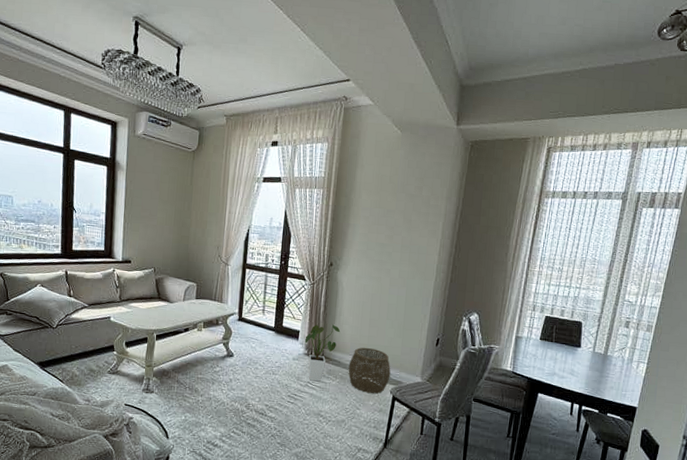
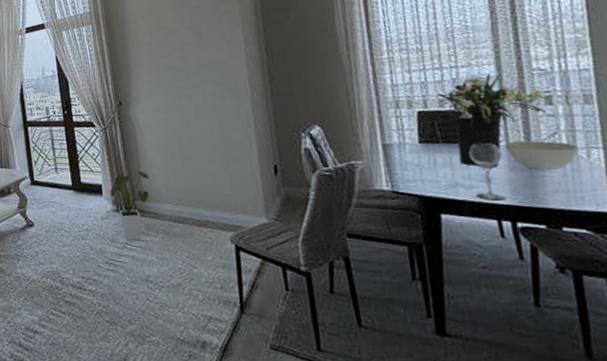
woven basket: present [348,347,391,394] -> none [169,191,226,246]
flower arrangement: none [560,298,628,366] -> present [437,74,549,168]
wineglass: none [564,346,588,390] -> present [468,142,506,201]
bowl: none [592,349,633,374] -> present [504,140,579,172]

